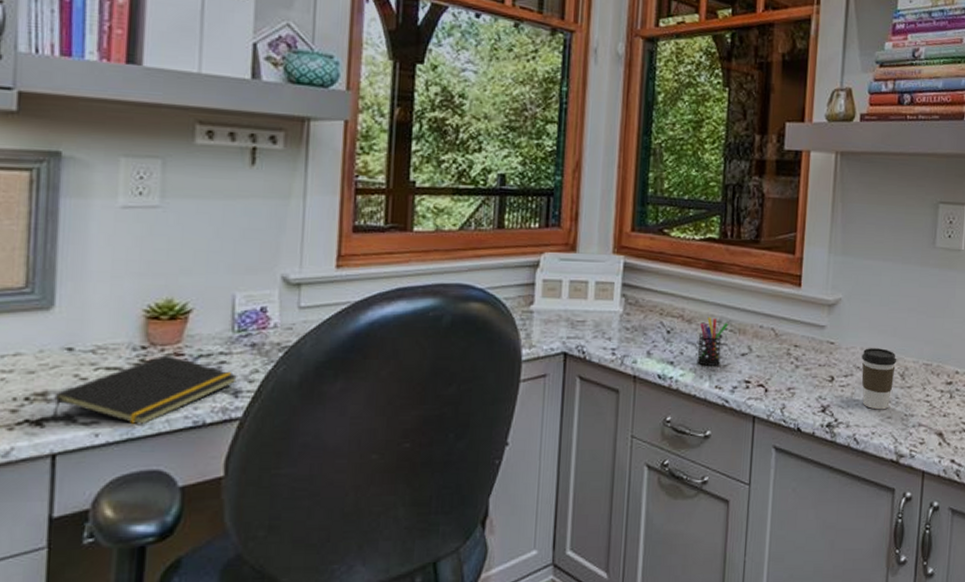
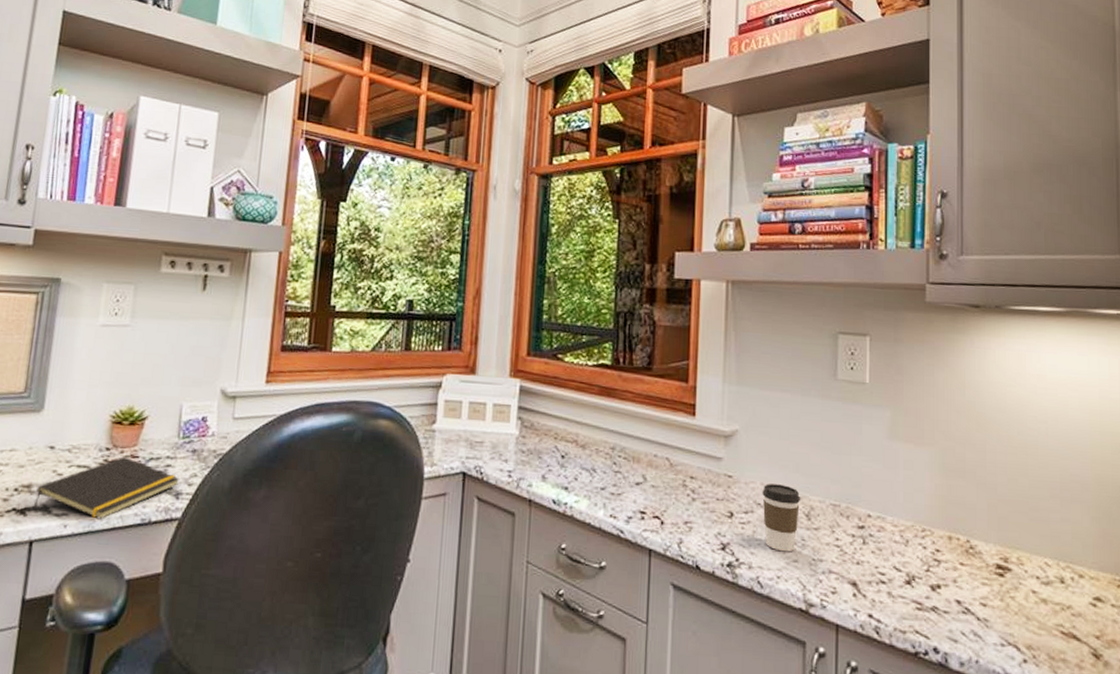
pen holder: present [697,317,729,366] -> none [591,443,623,494]

